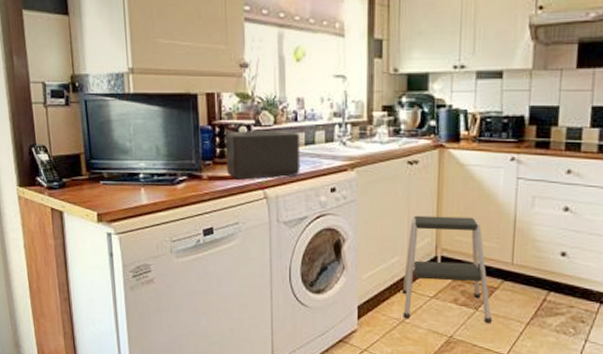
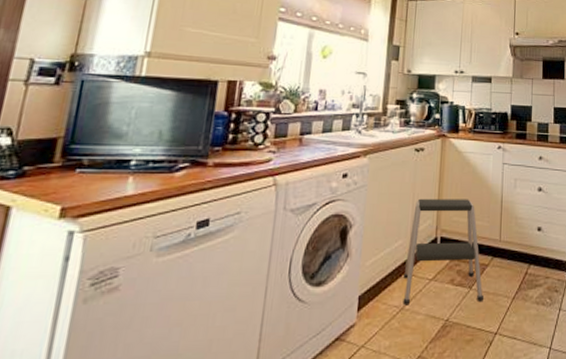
toaster: present [225,130,301,180] -> none [236,117,319,167]

